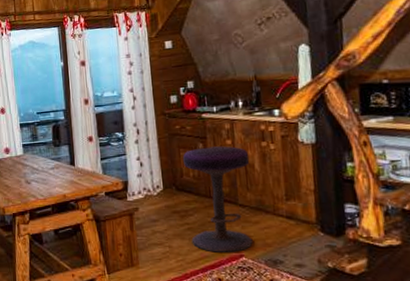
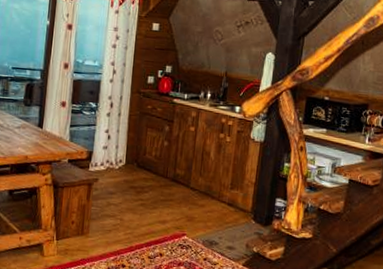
stool: present [182,146,253,252] -> none [142,130,208,231]

